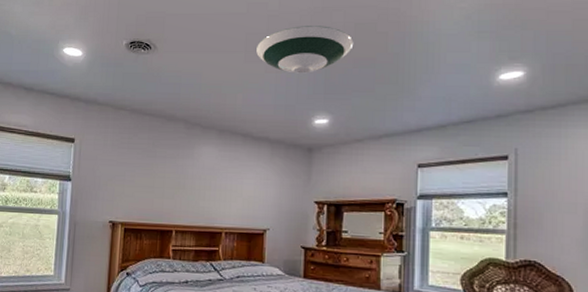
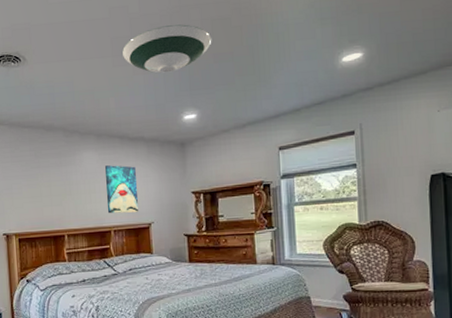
wall art: none [220,163,256,217] -> present [105,165,138,214]

